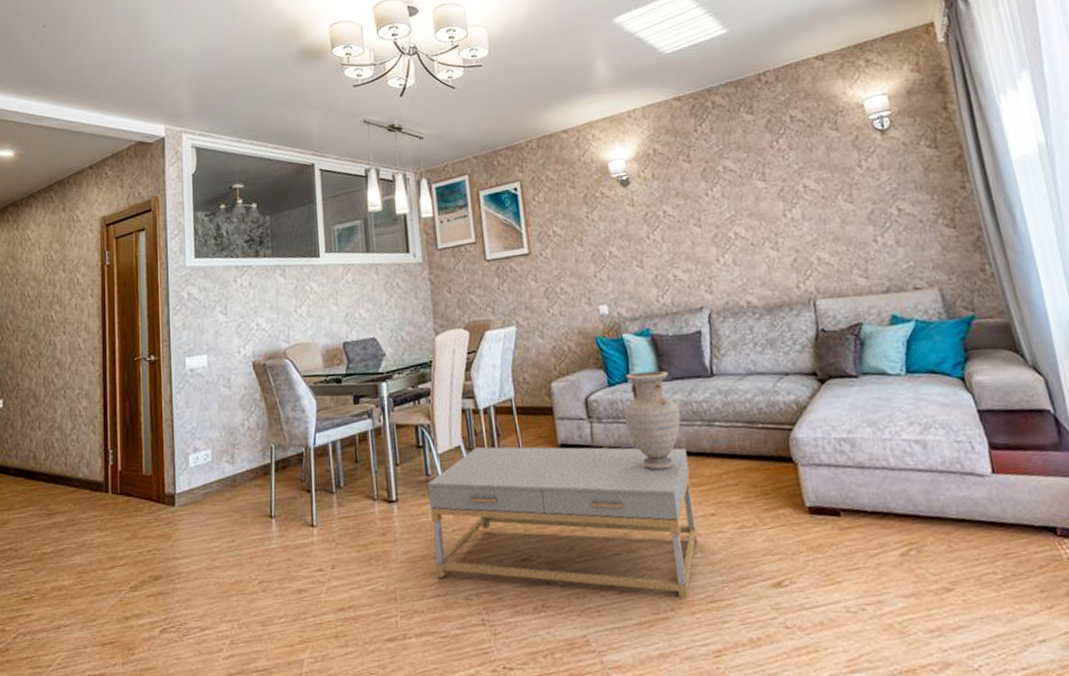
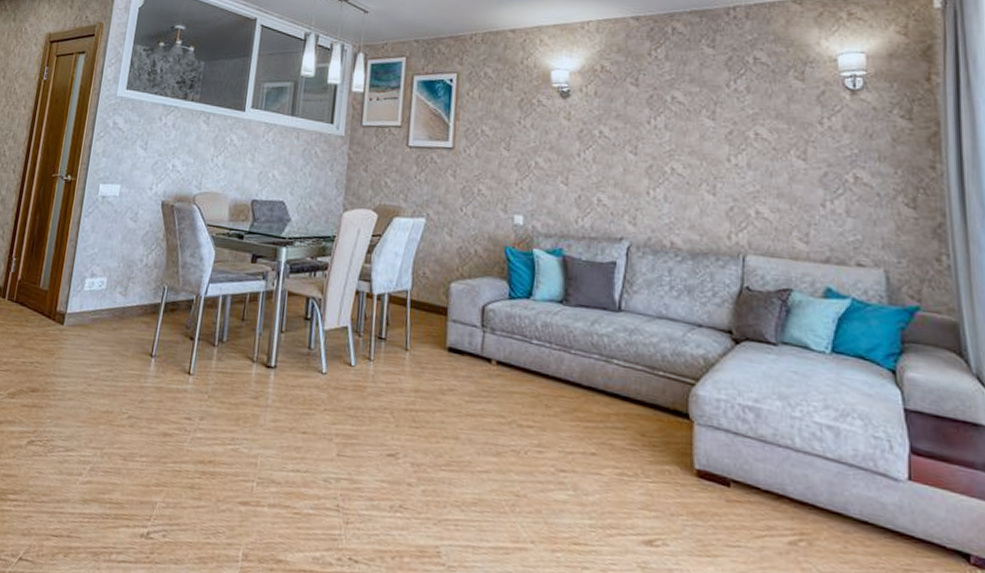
coffee table: present [427,446,698,599] -> none [300,332,578,534]
vase: present [623,370,681,470] -> none [519,290,578,397]

